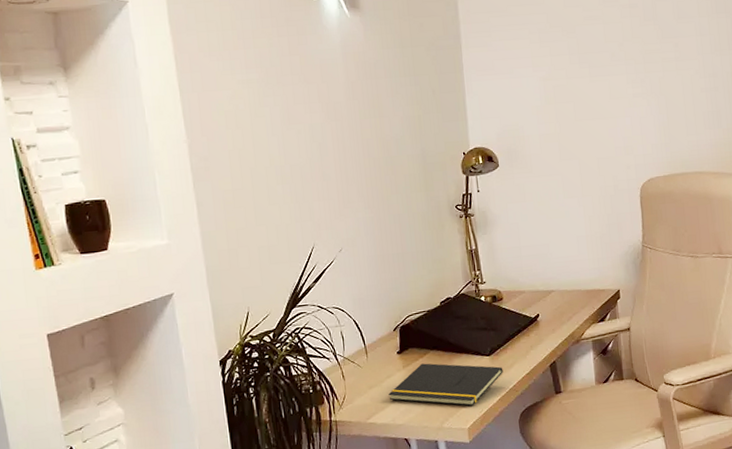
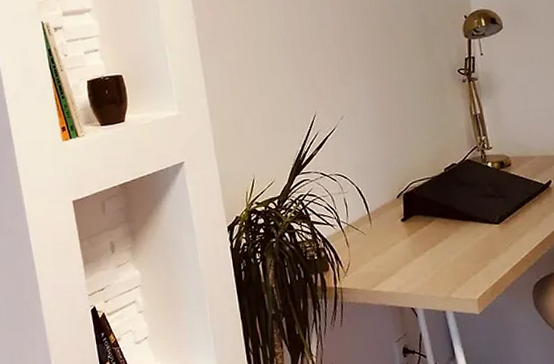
notepad: present [388,363,503,406] -> none [393,231,514,276]

